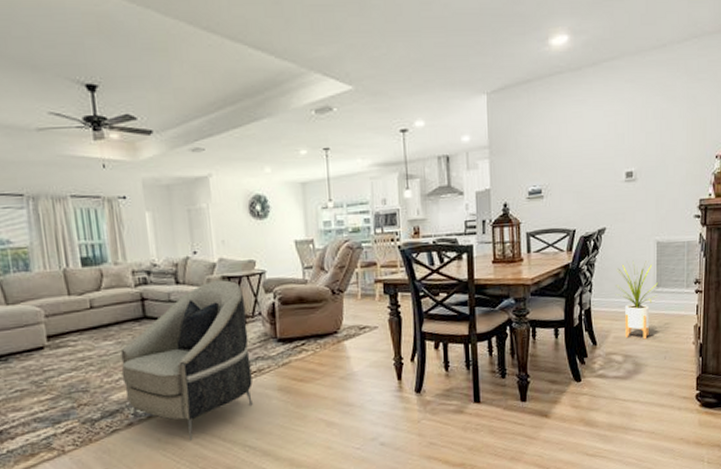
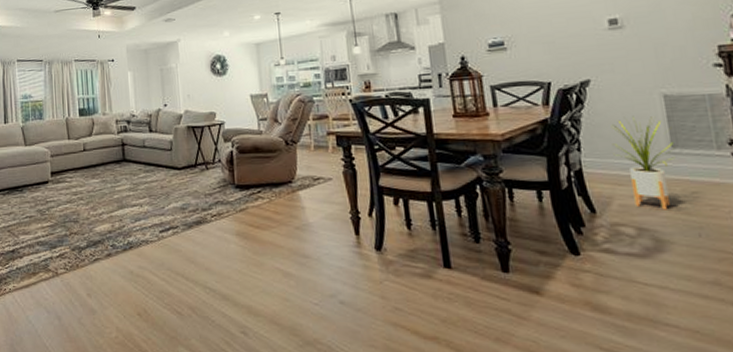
armchair: present [120,280,253,441] -> none [104,129,213,276]

